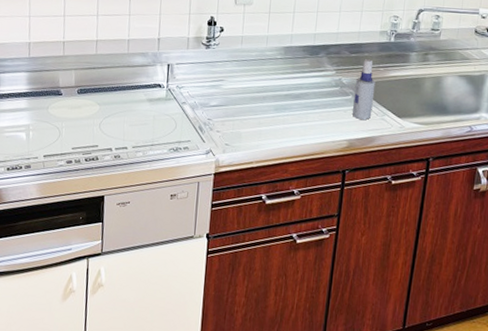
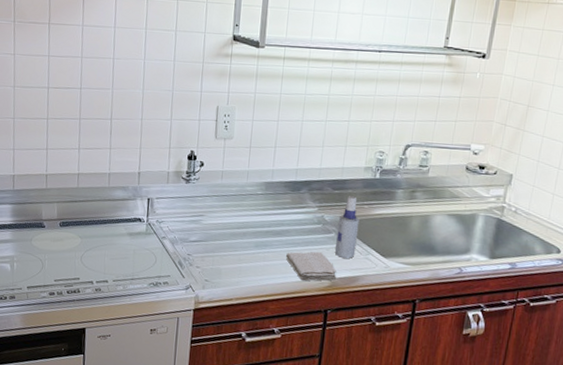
washcloth: none [304,113,354,143] -> present [285,251,337,281]

